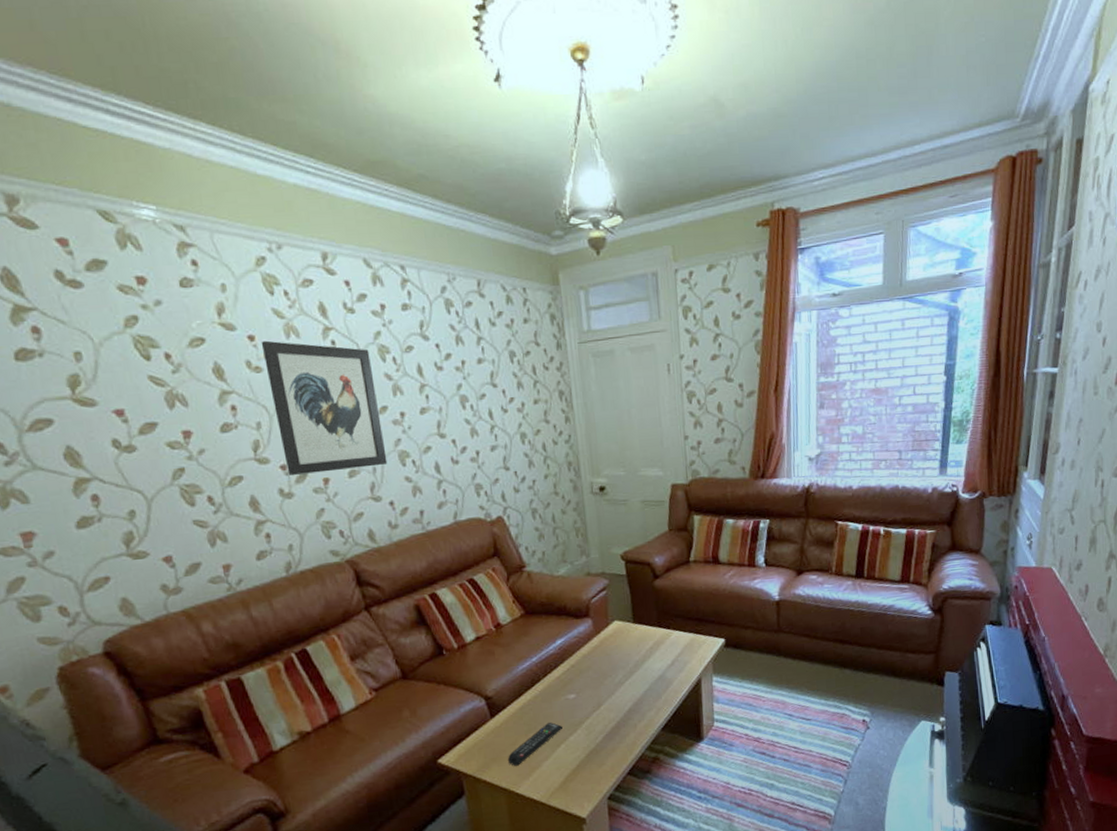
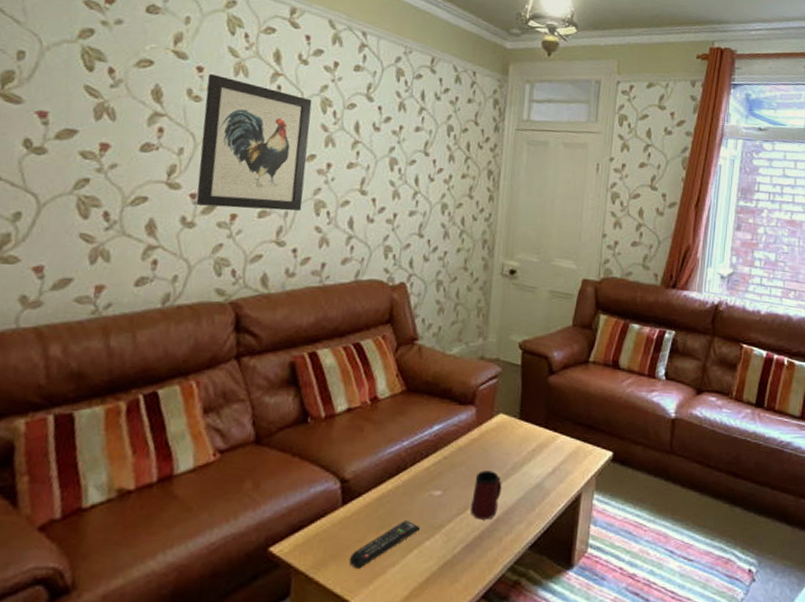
mug: none [603,671,629,713] -> present [471,470,502,520]

